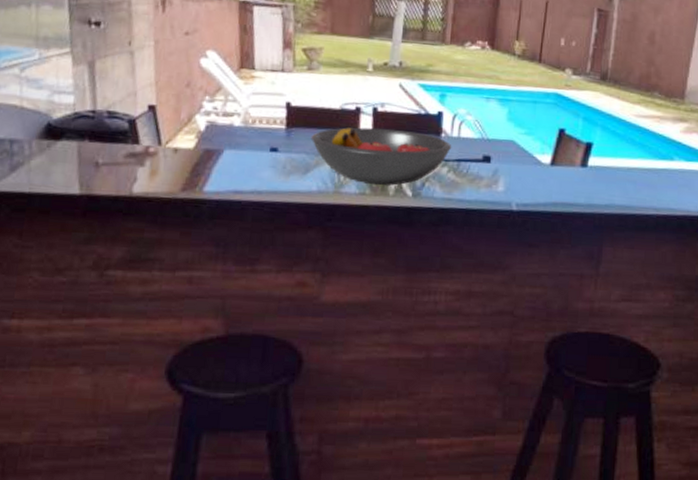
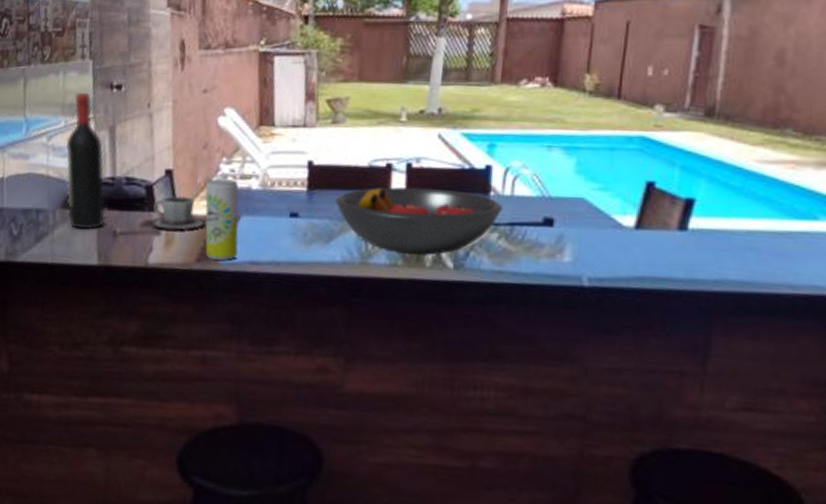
wine bottle: none [41,26,87,161] -> present [65,93,106,230]
cup: none [135,130,189,162] -> present [151,196,204,230]
beverage can: none [189,115,222,190] -> present [205,178,239,261]

